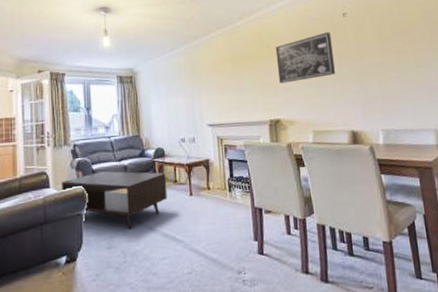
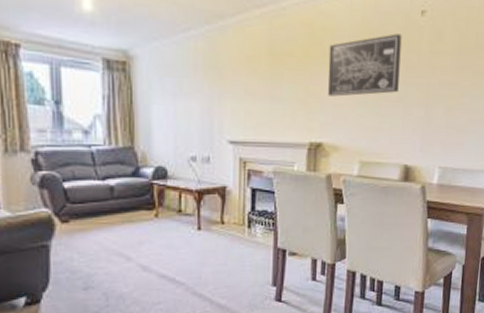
coffee table: present [61,170,167,230] -> none [16,191,168,268]

